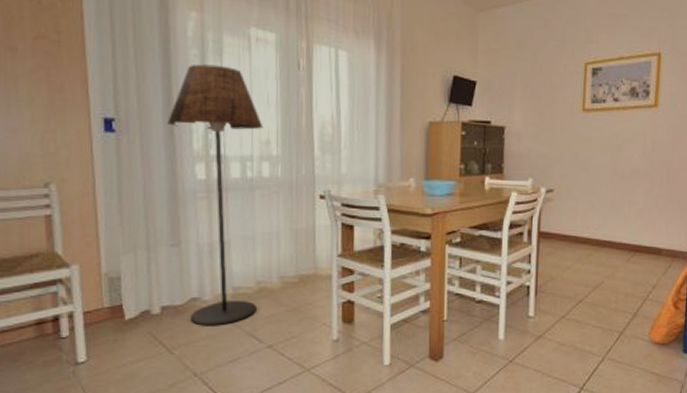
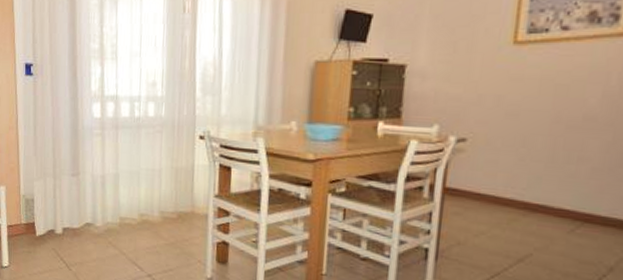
floor lamp: present [167,64,264,326] -> none [72,12,151,251]

